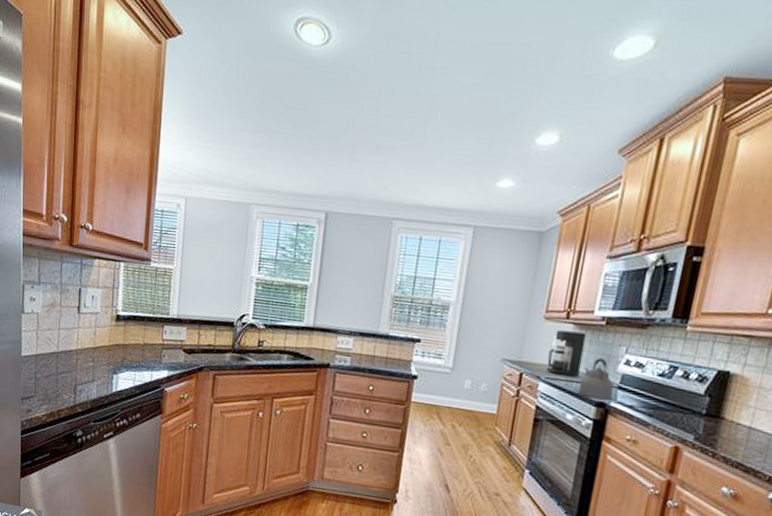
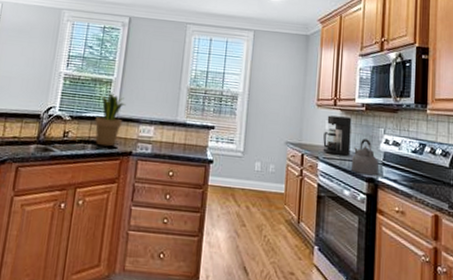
potted plant: none [290,299,323,358] -> present [94,92,126,147]

